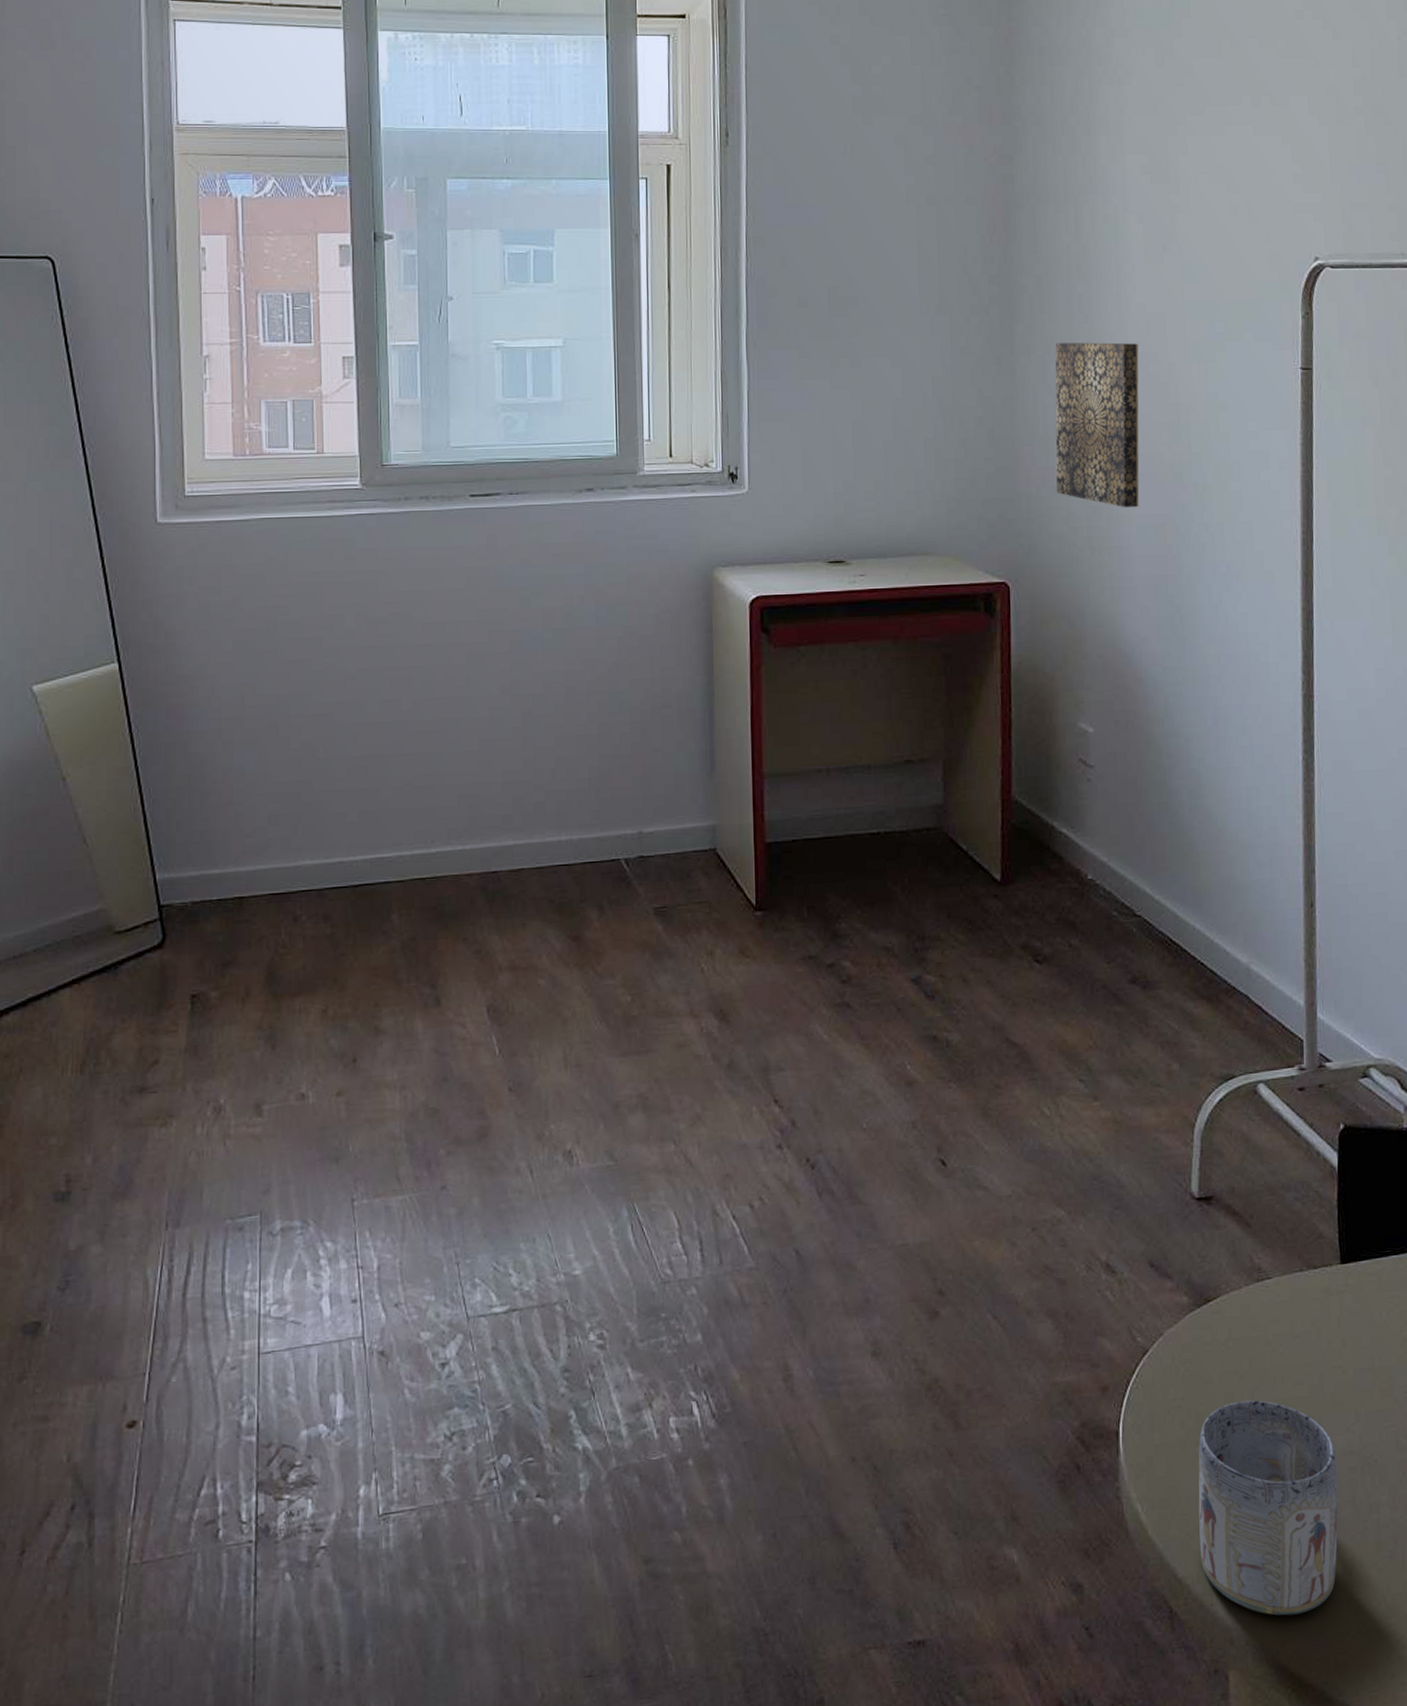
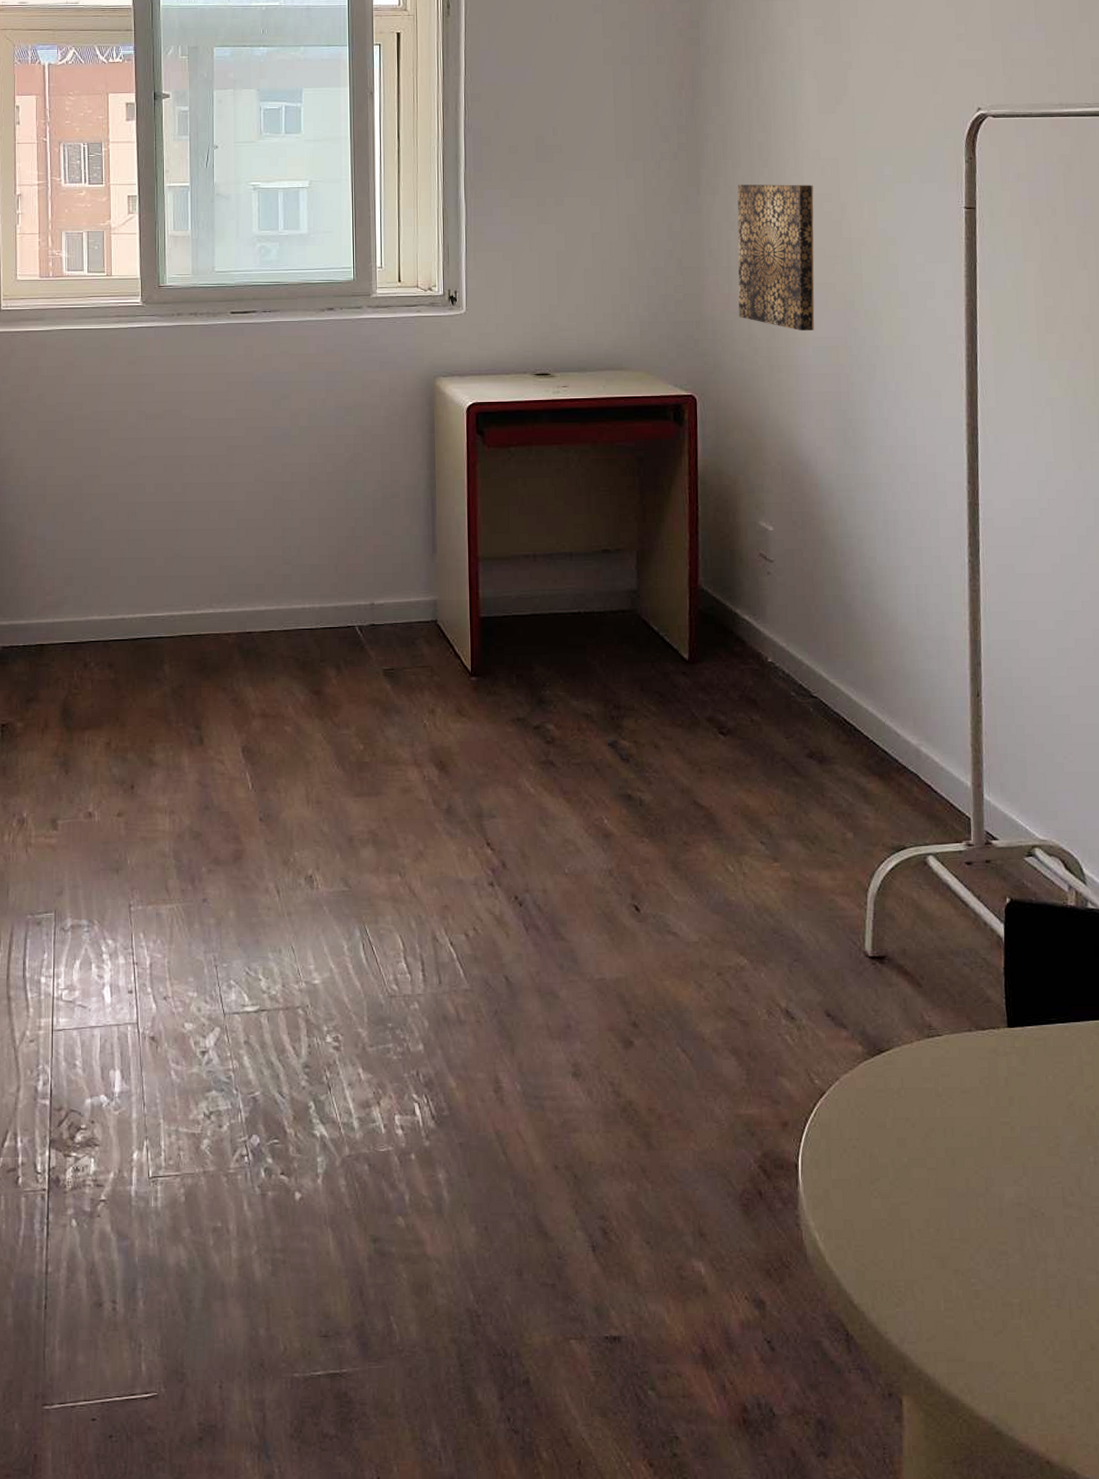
mug: present [1198,1400,1338,1616] -> none [872,1146,1007,1350]

